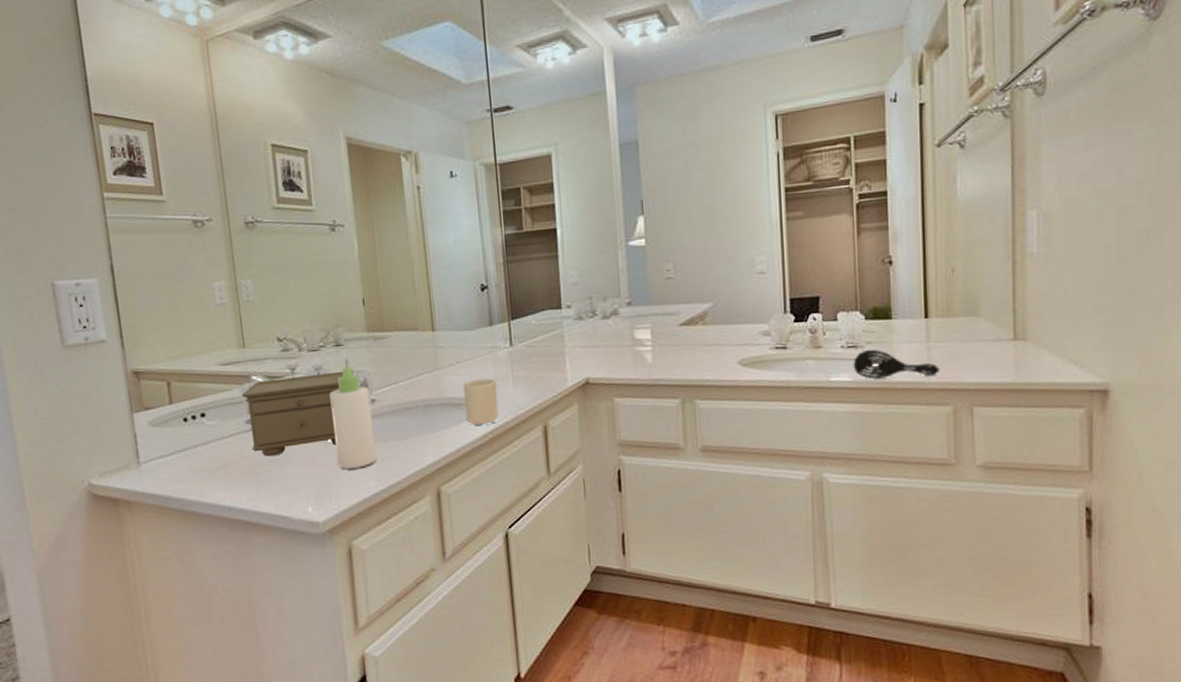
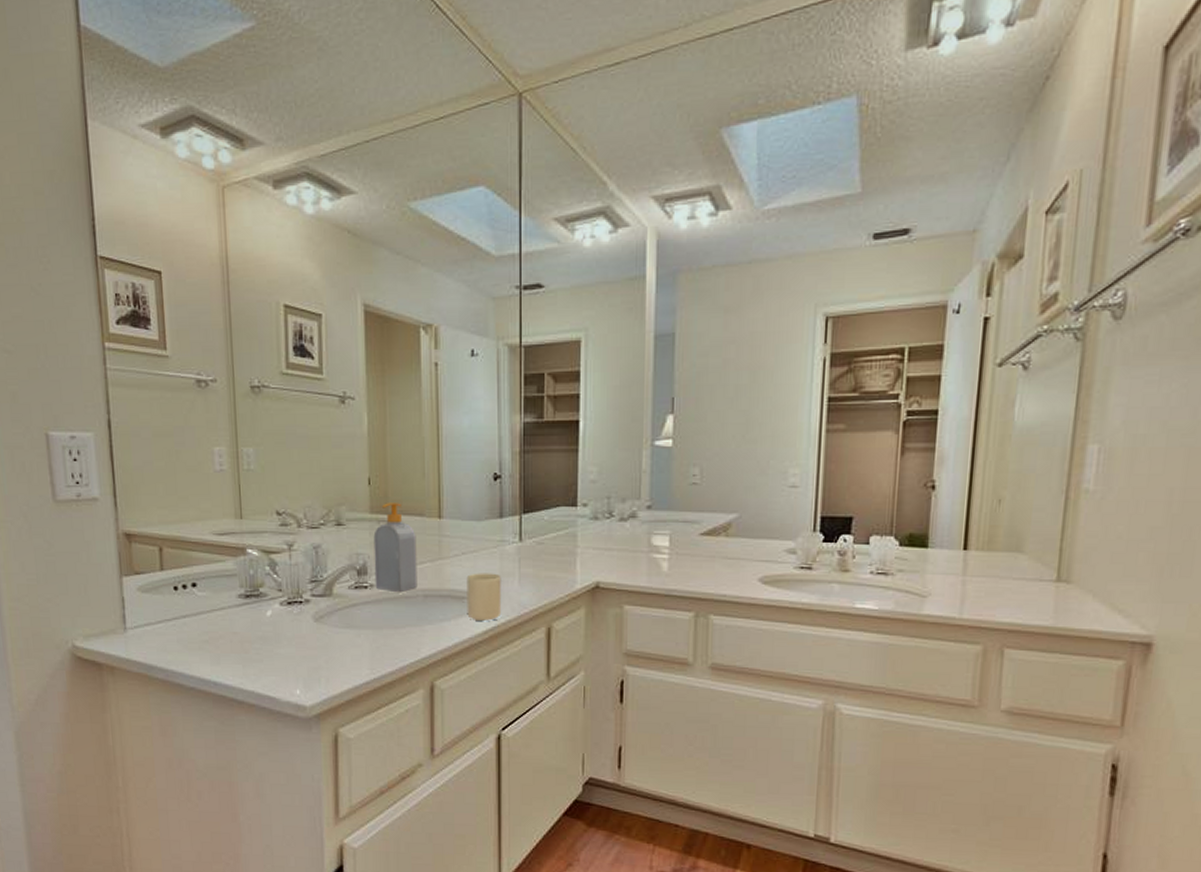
jewelry box: present [241,370,354,457] -> none [235,552,354,634]
bottle: present [330,358,377,470] -> none [327,539,371,655]
soap bottle: none [371,320,417,406] -> present [373,503,418,593]
hairbrush: present [853,349,940,379] -> none [880,577,974,612]

